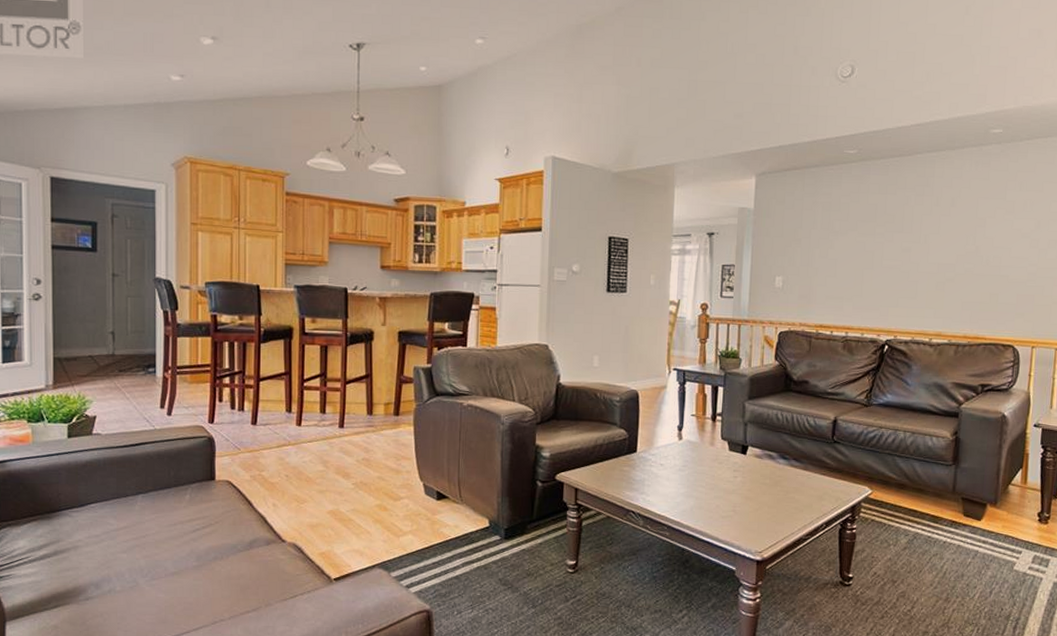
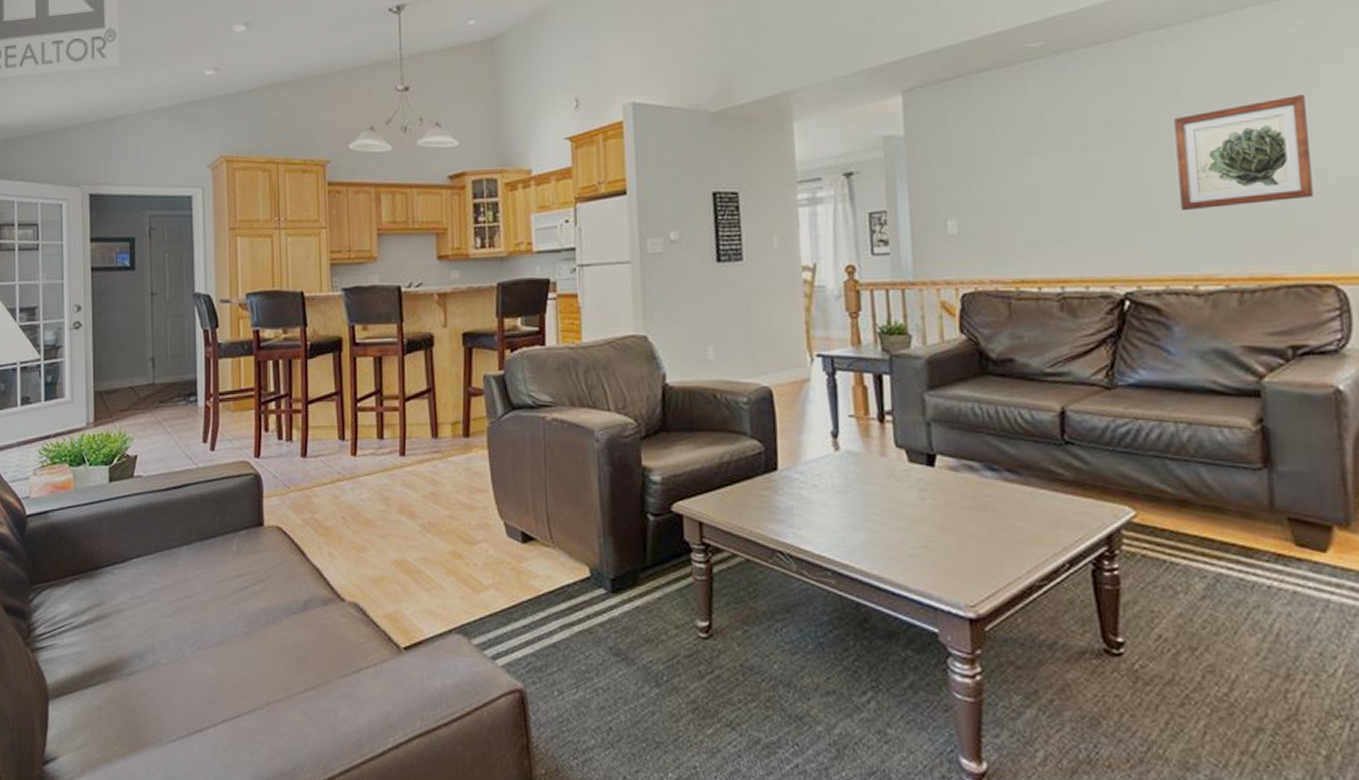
wall art: none [929,212,1015,286] -> present [1174,95,1313,211]

